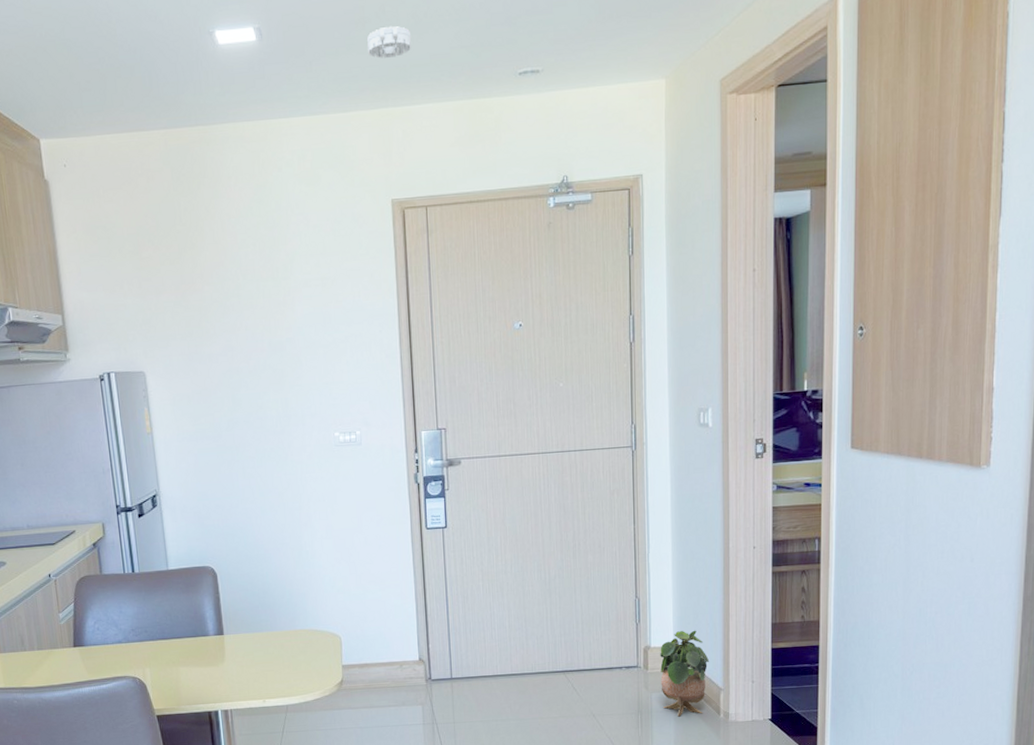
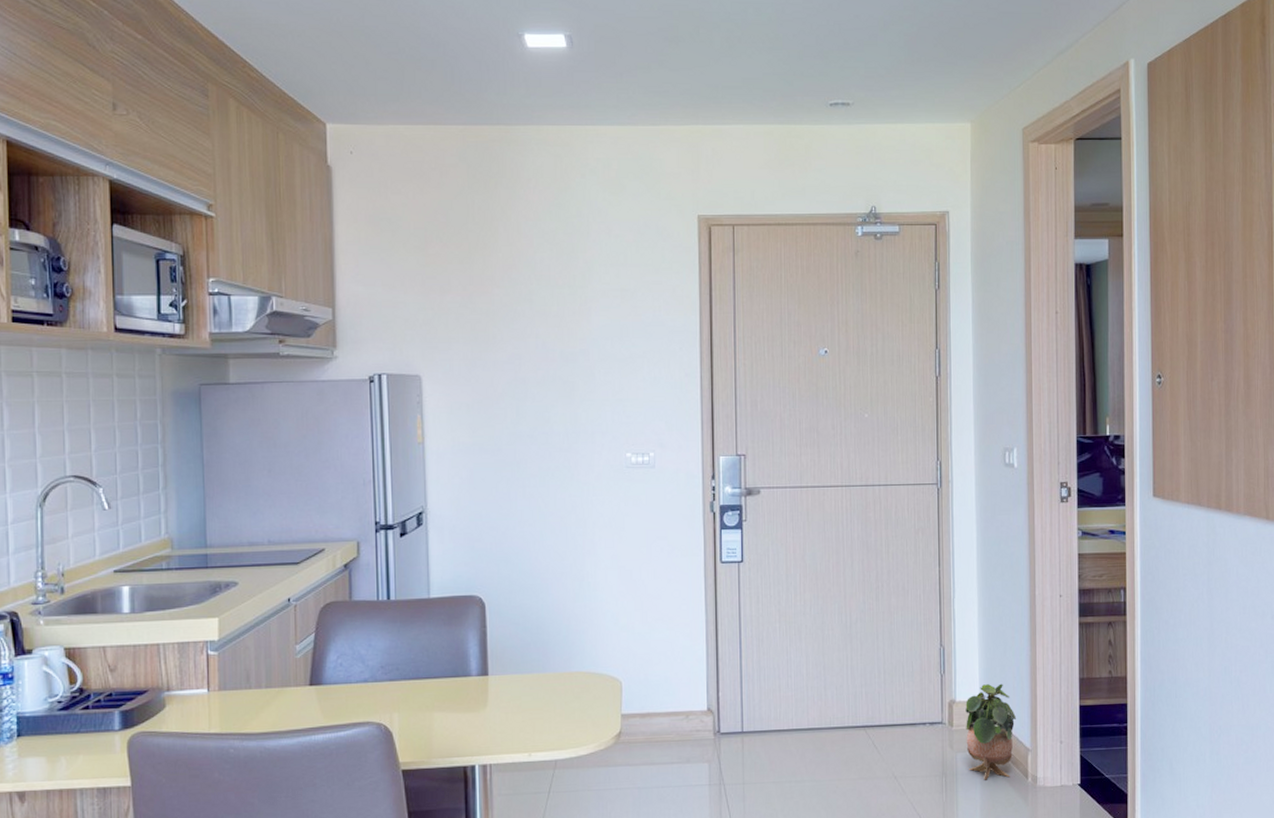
smoke detector: present [367,25,412,59] -> none [680,47,725,77]

